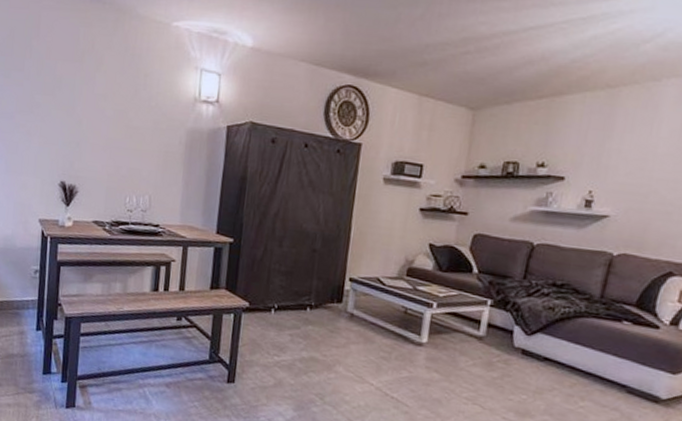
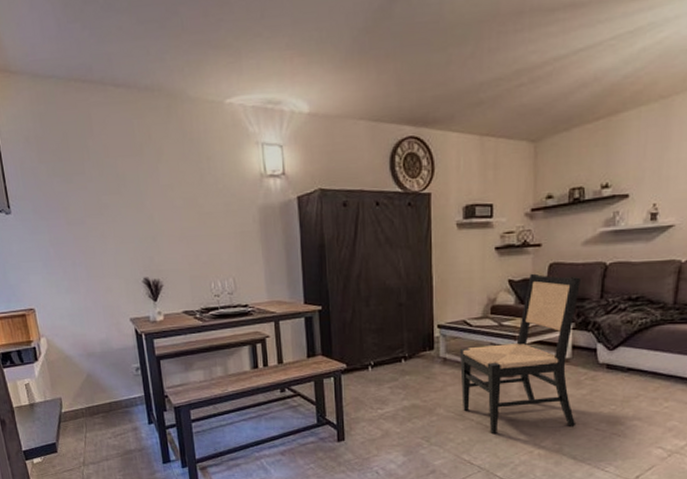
chair: none [363,241,505,410] -> present [460,273,580,435]

